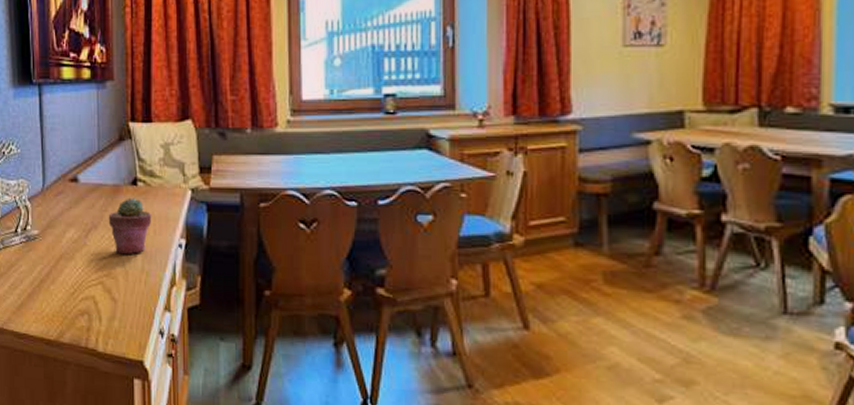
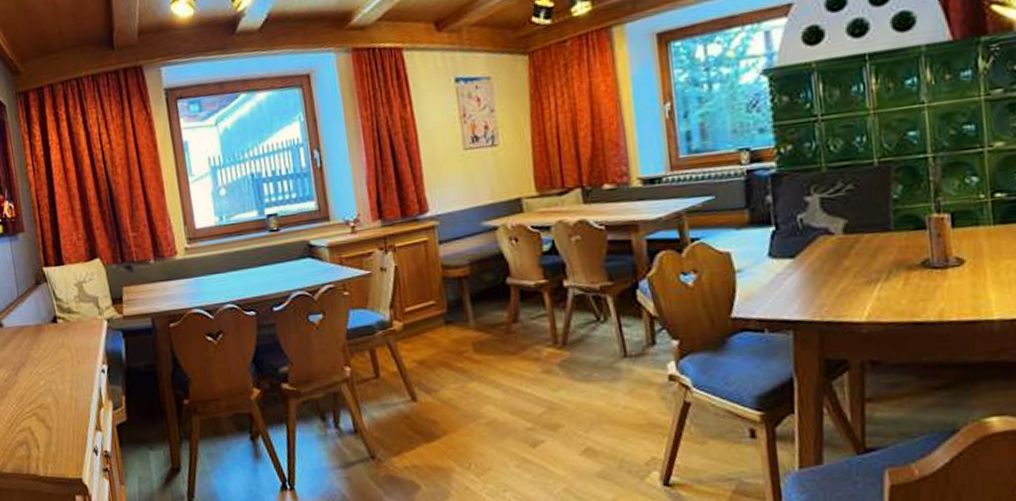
potted succulent: present [108,197,152,255] -> none [34,334,75,387]

